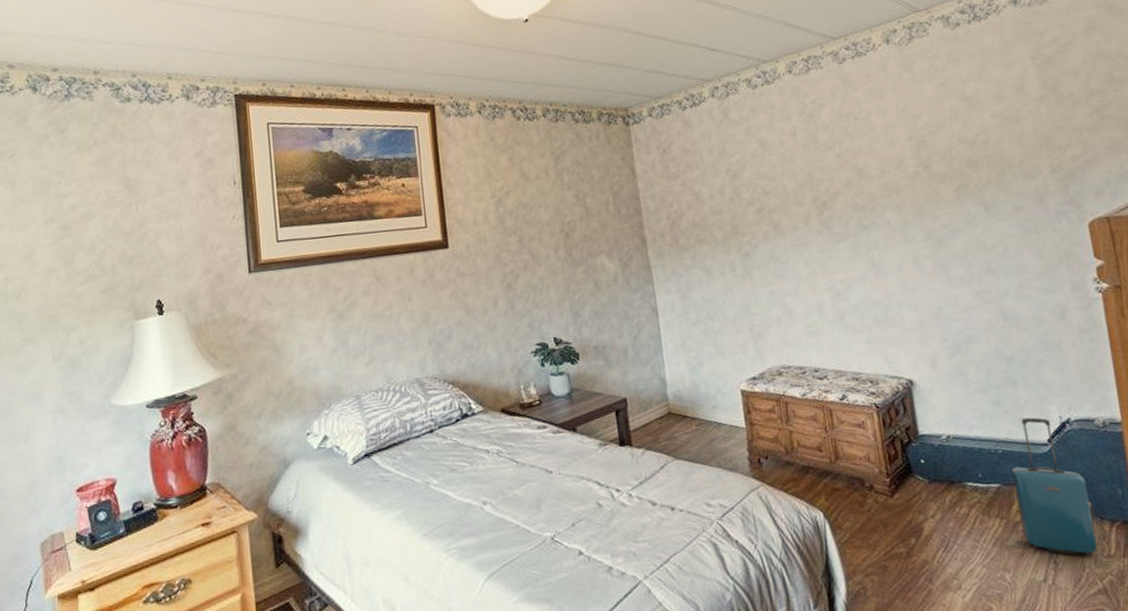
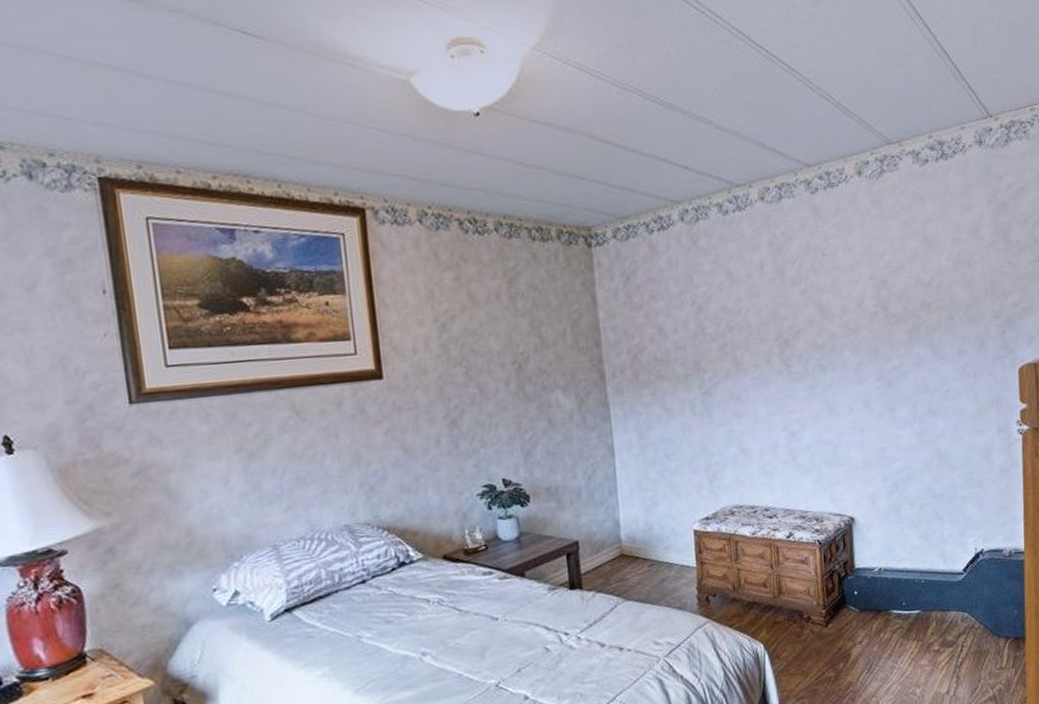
suitcase: present [1011,417,1098,556] -> none [931,549,994,670]

